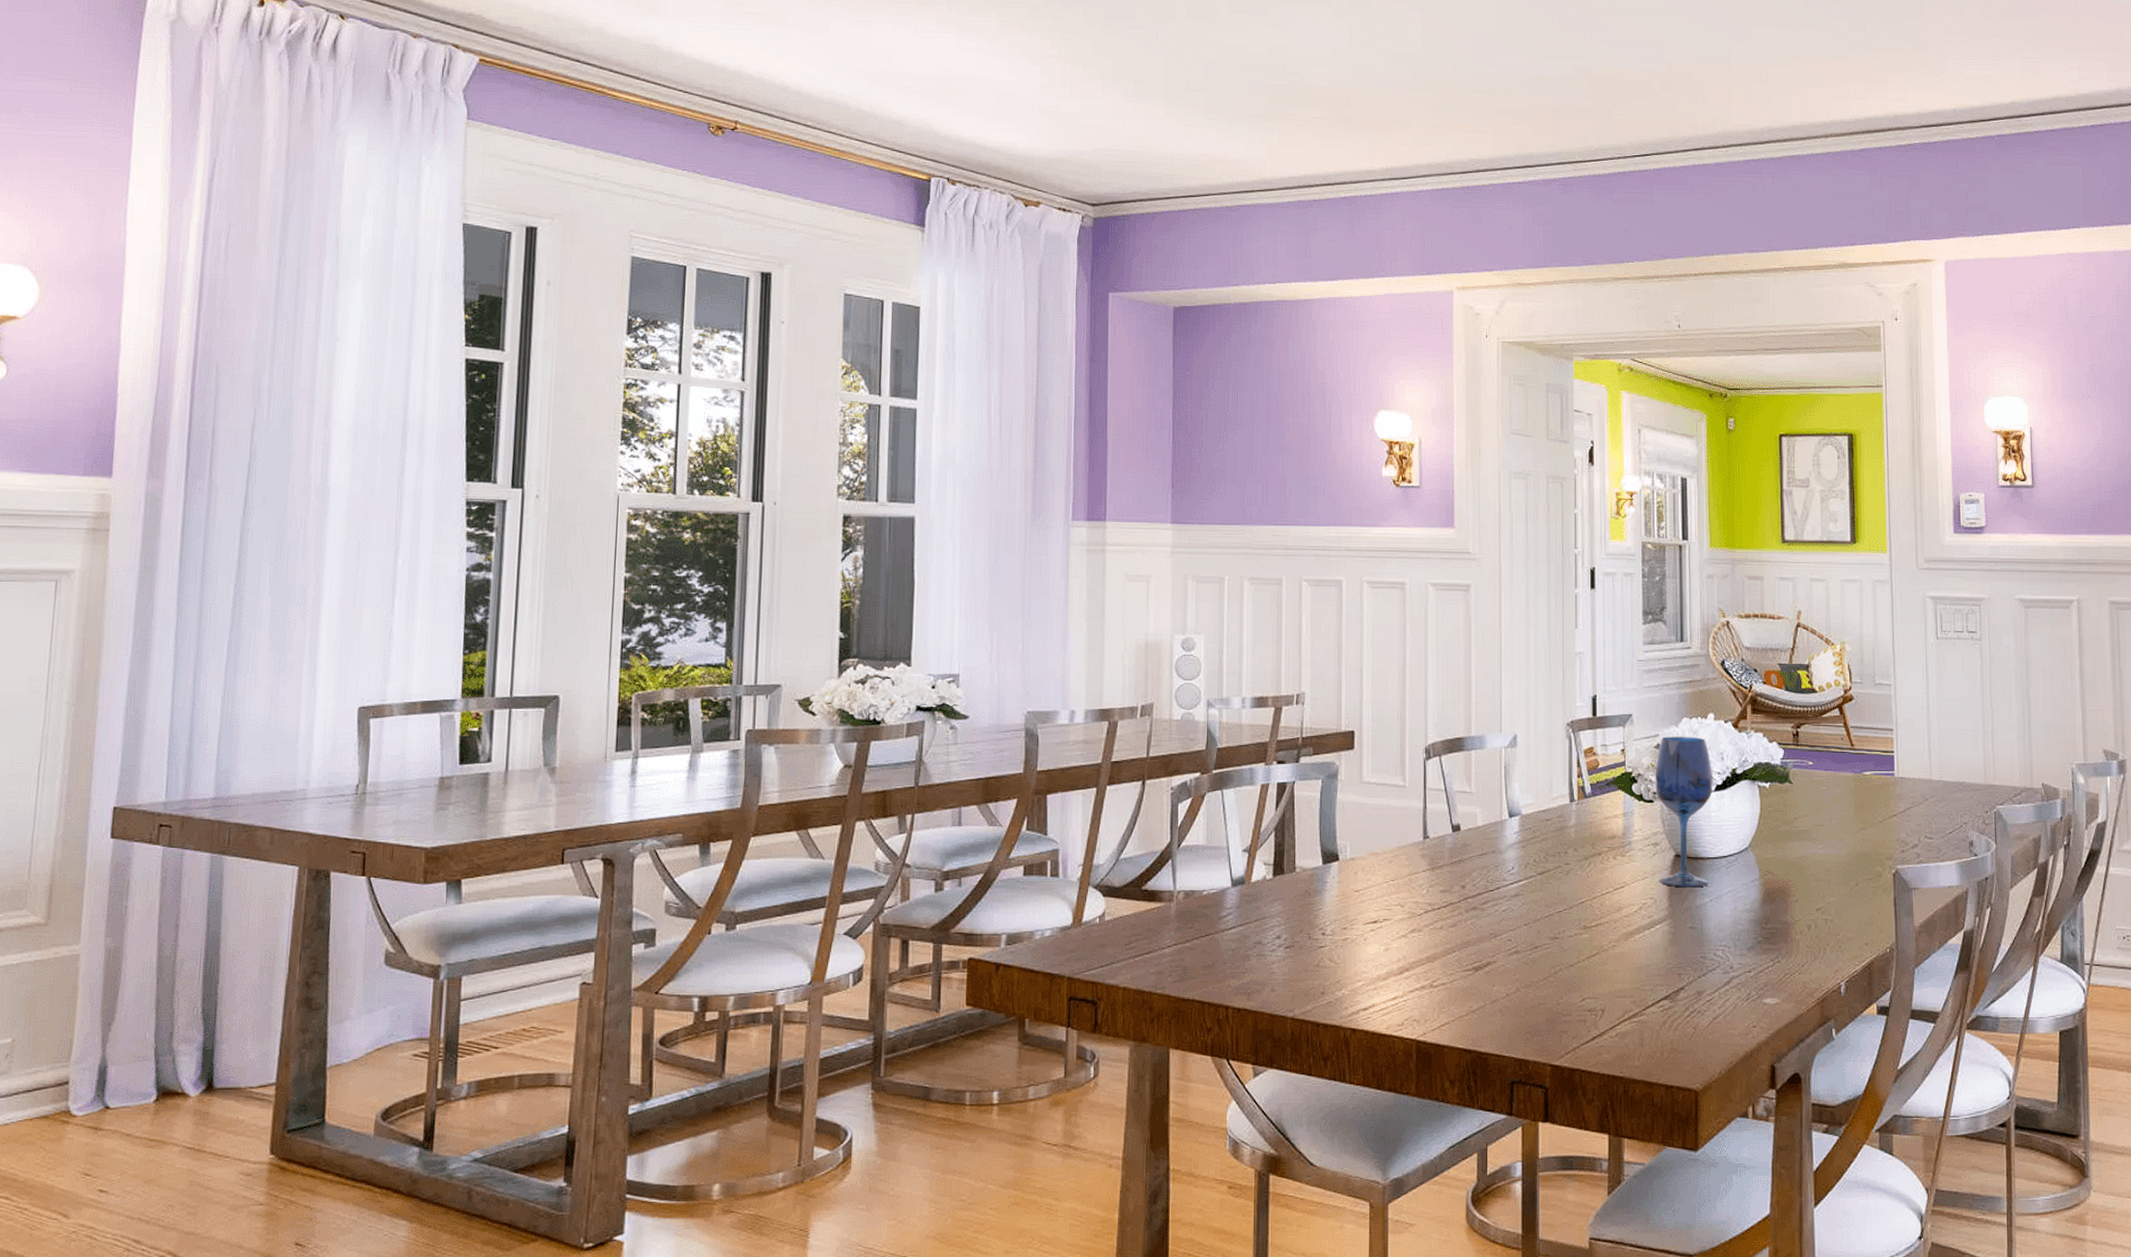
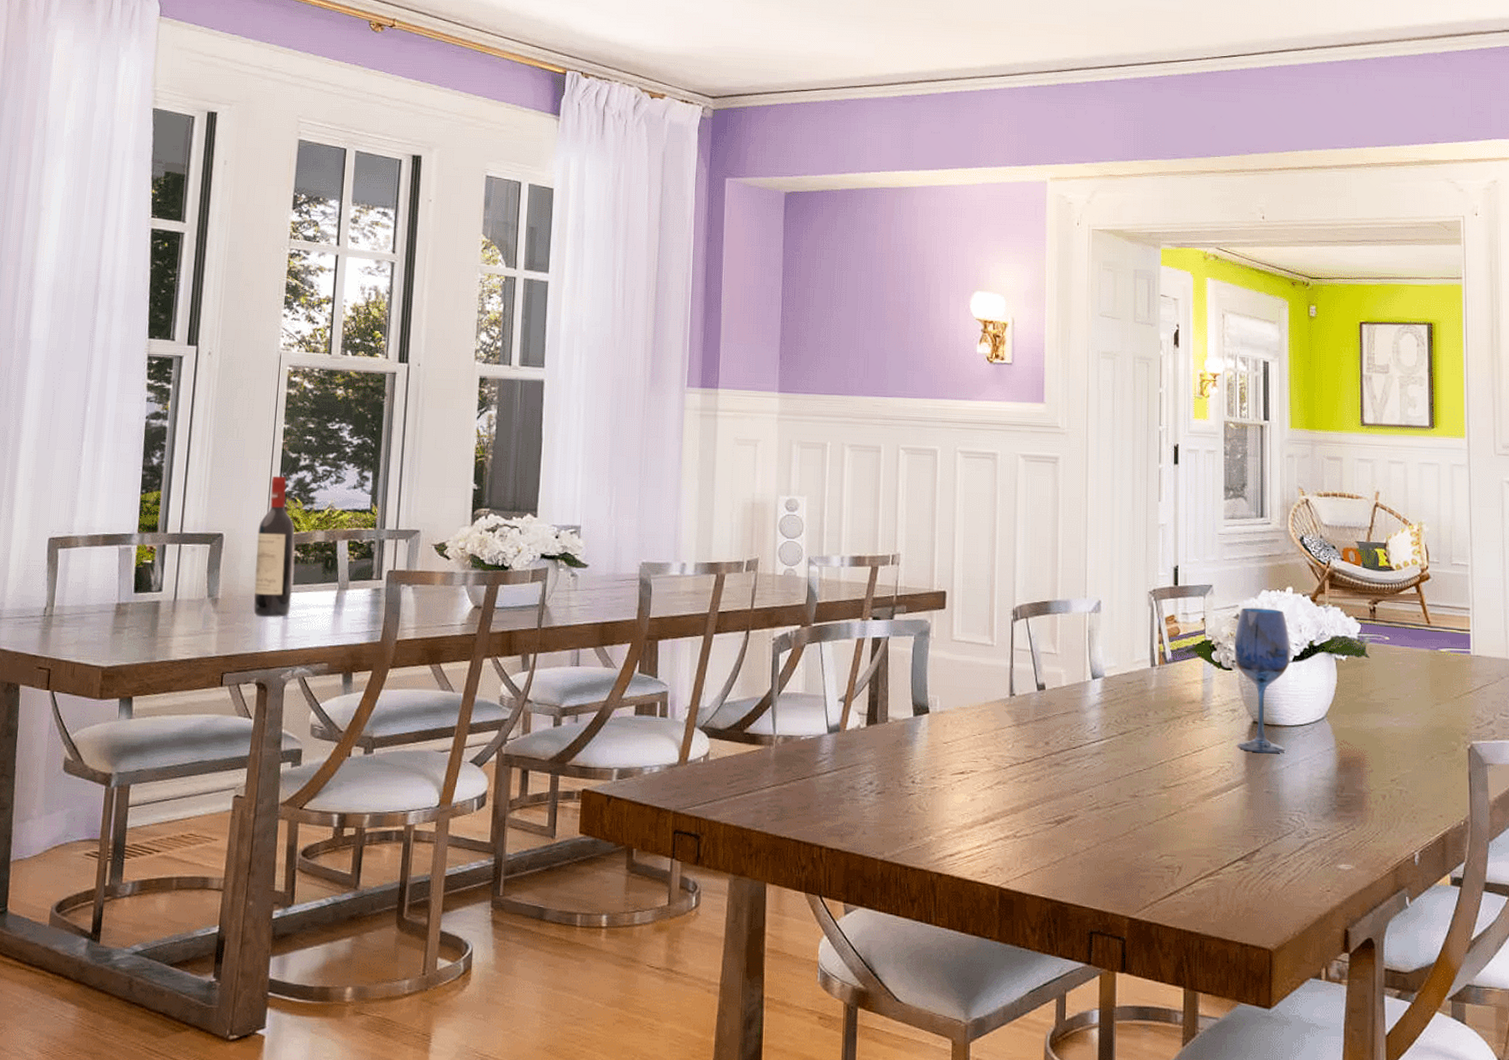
wine bottle: none [596,630,641,785] -> present [253,476,295,617]

